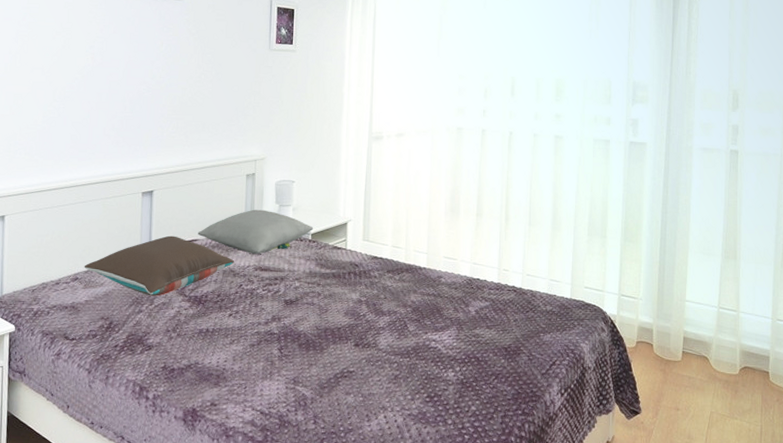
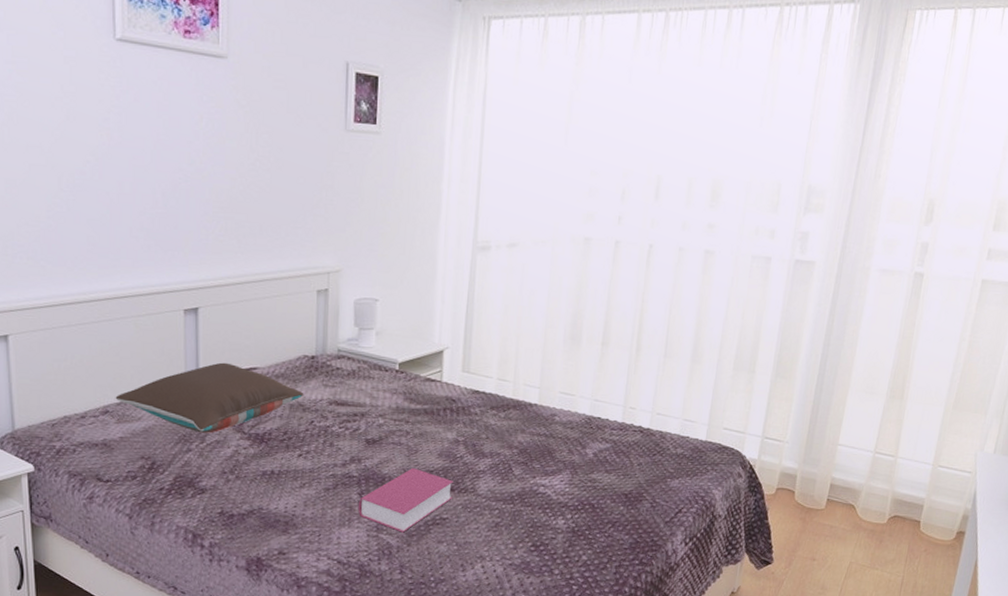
pillow: present [197,209,314,255] -> none [257,332,402,387]
book: none [278,325,358,385] -> present [358,467,453,533]

